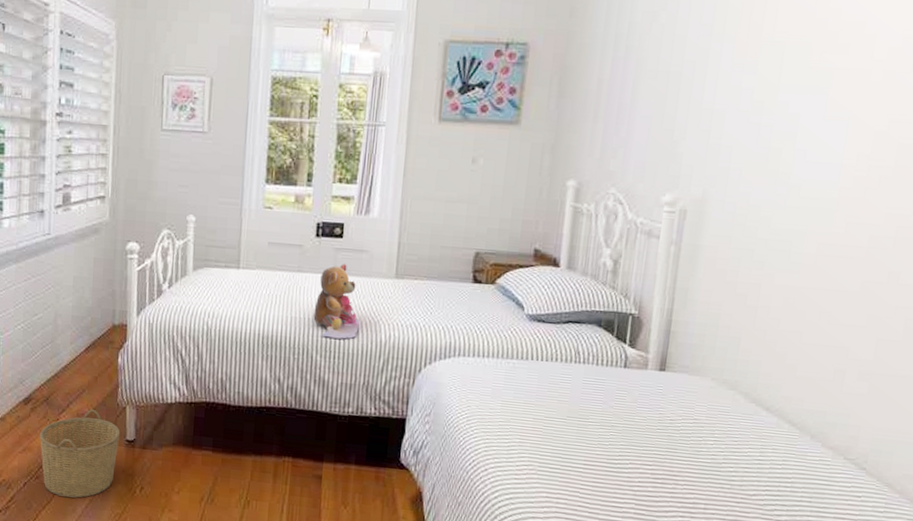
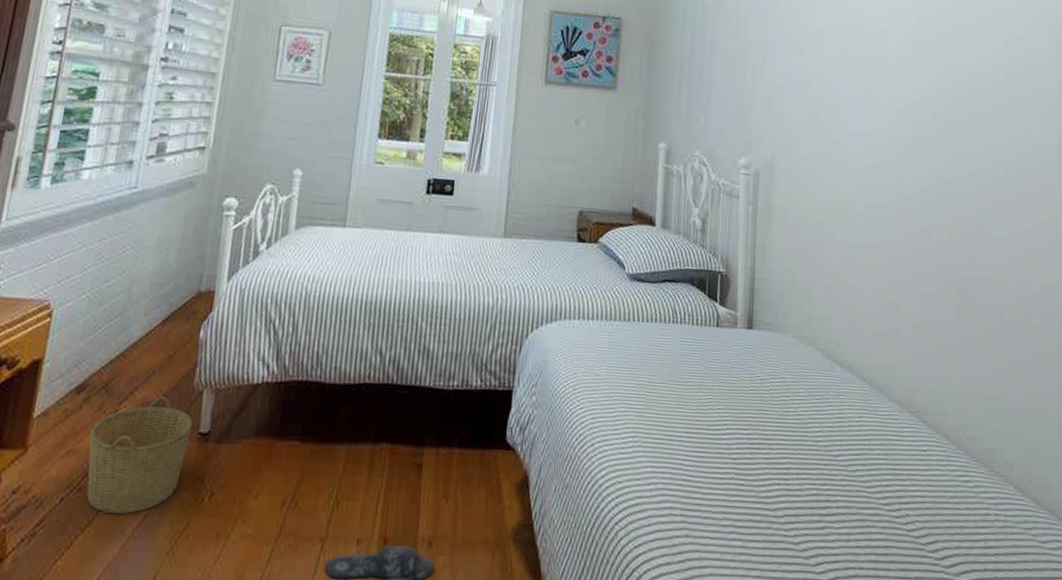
teddy bear: present [313,263,360,339] -> none [420,221,468,304]

